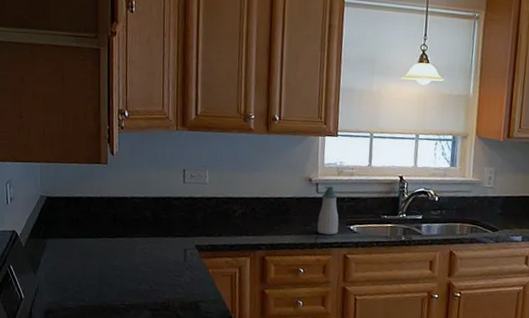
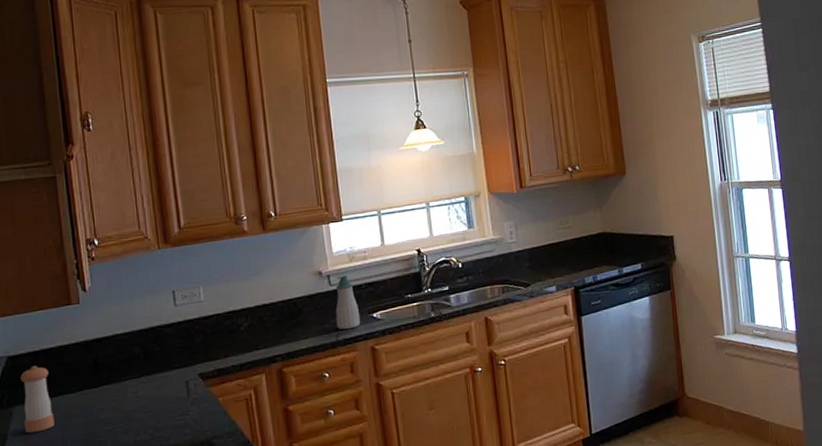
pepper shaker: none [55,208,78,264] -> present [20,365,55,434]

